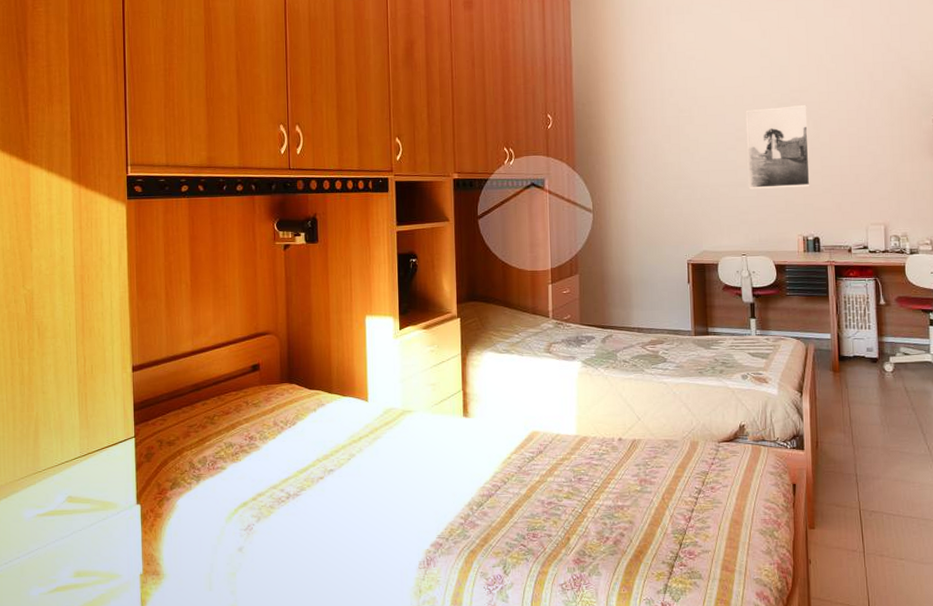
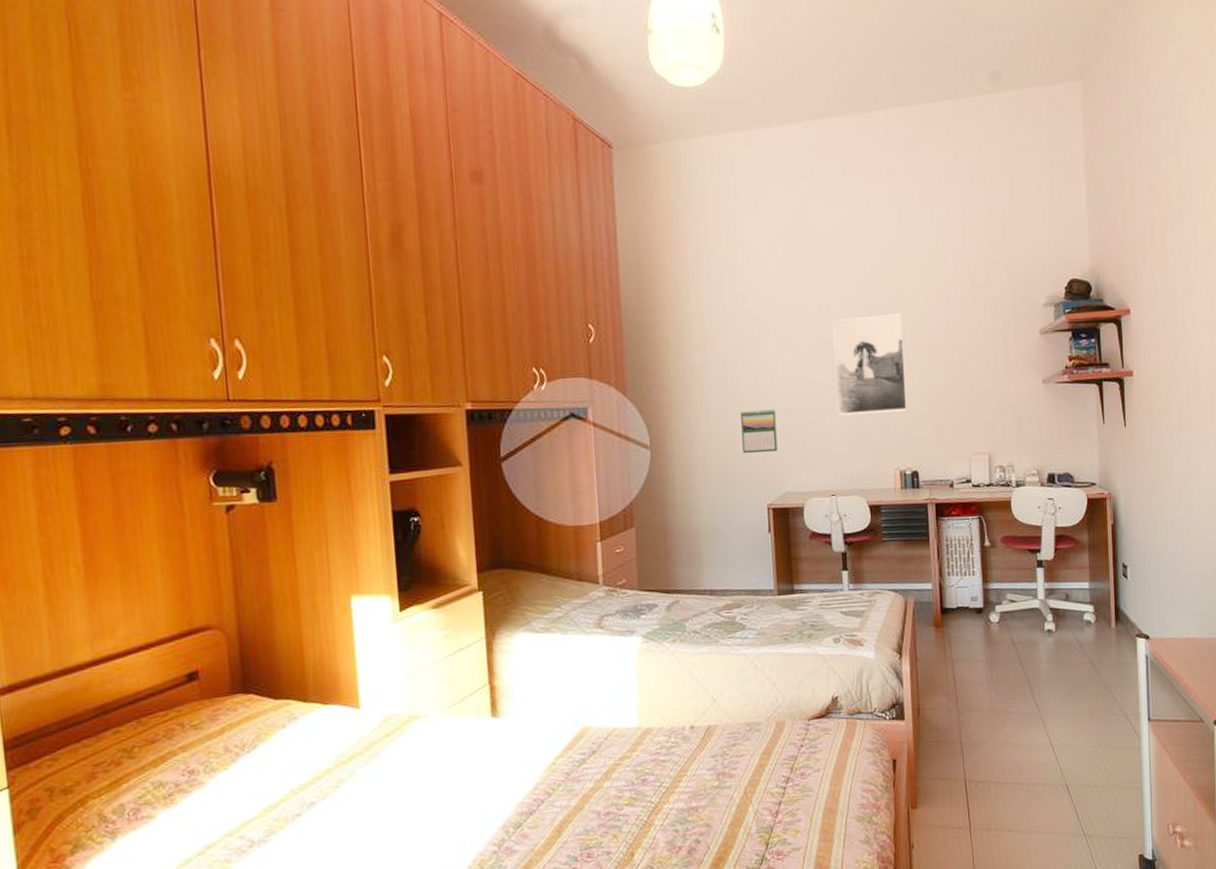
calendar: none [667,182,697,219] -> present [741,408,778,454]

